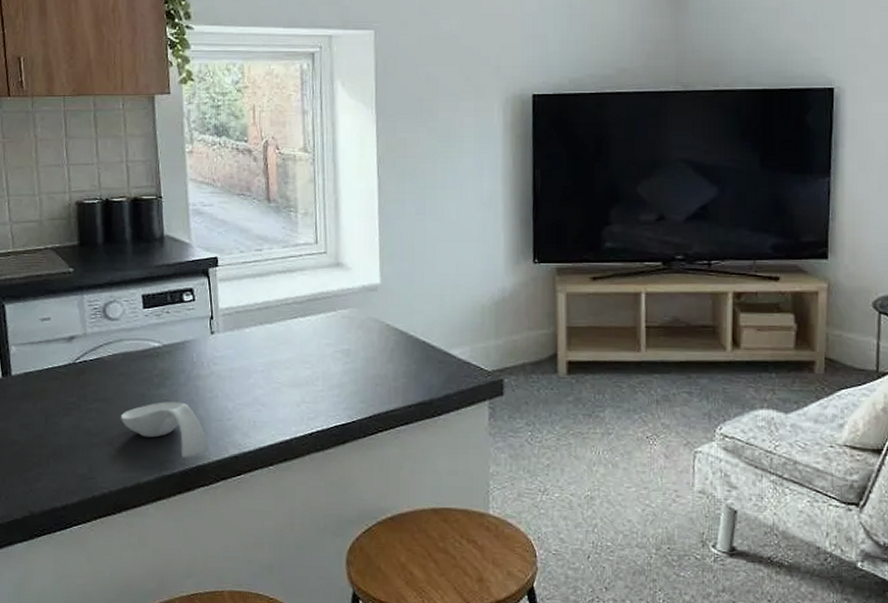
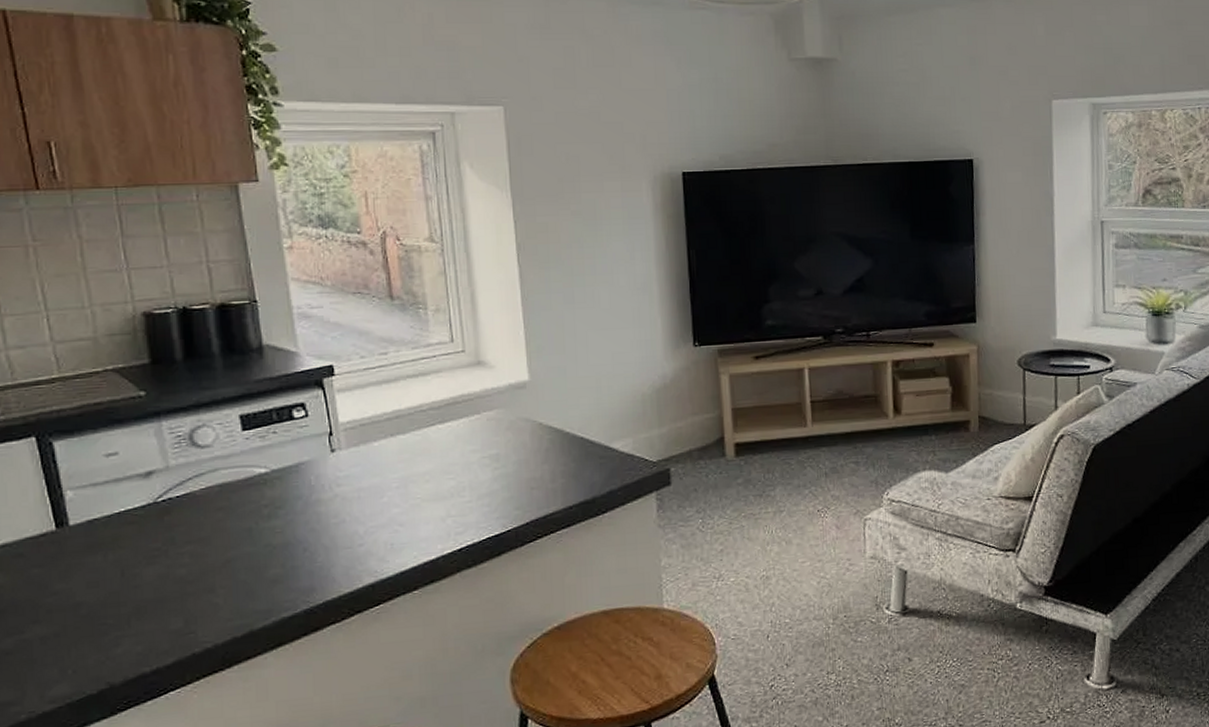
spoon rest: present [120,402,210,458] -> none [221,532,339,595]

